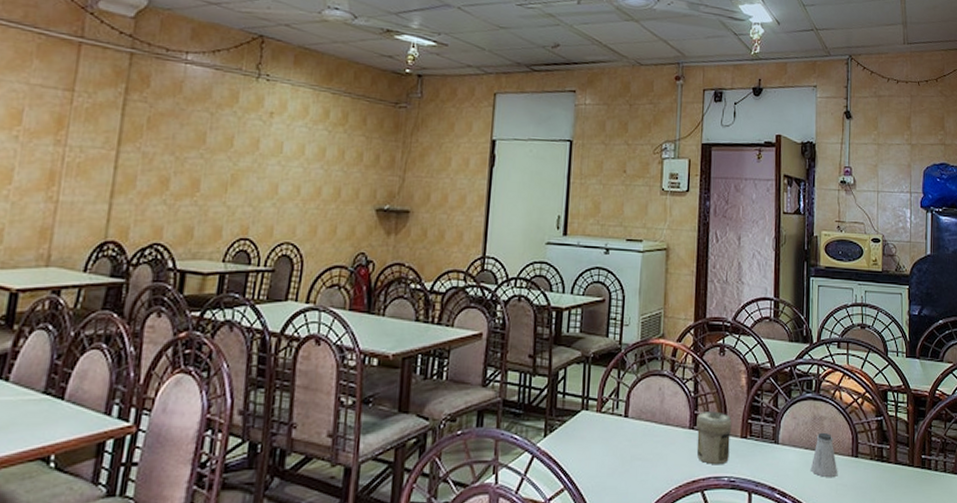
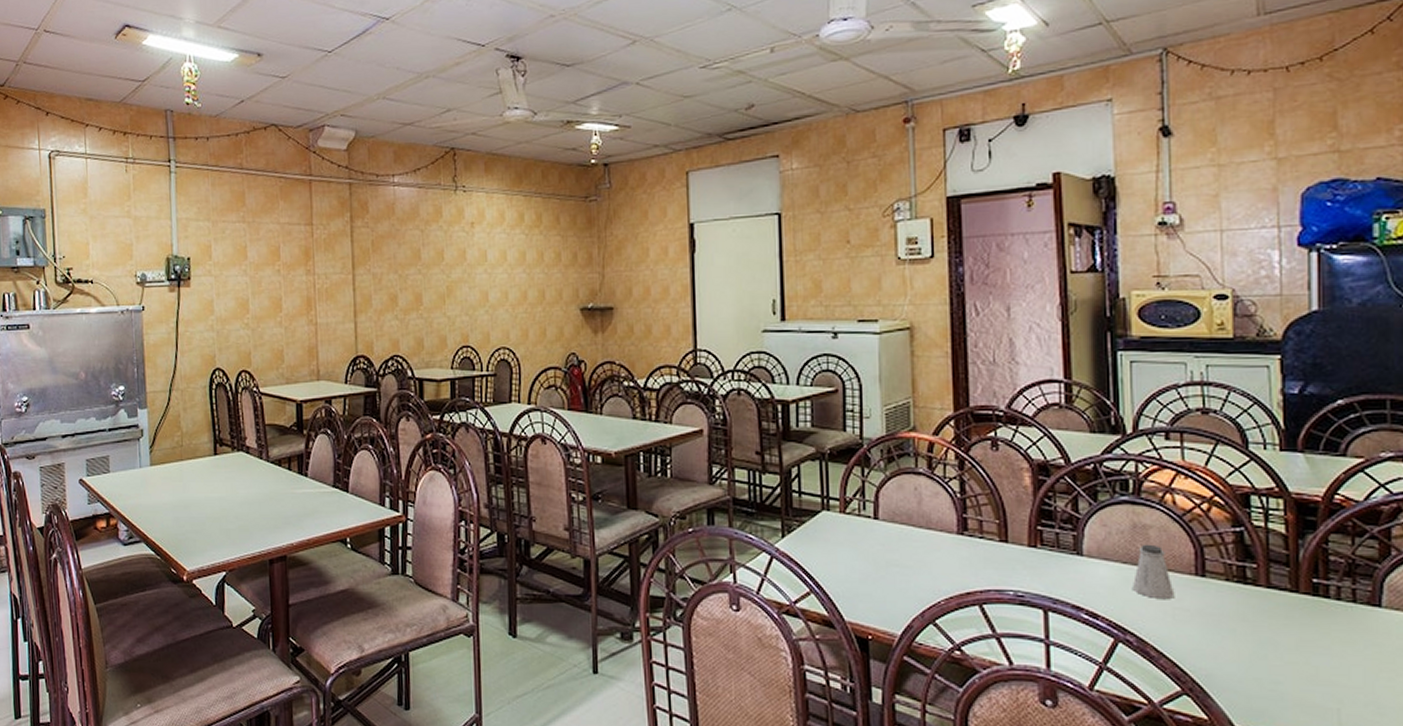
jar: present [696,411,732,465] -> none [966,515,1015,577]

